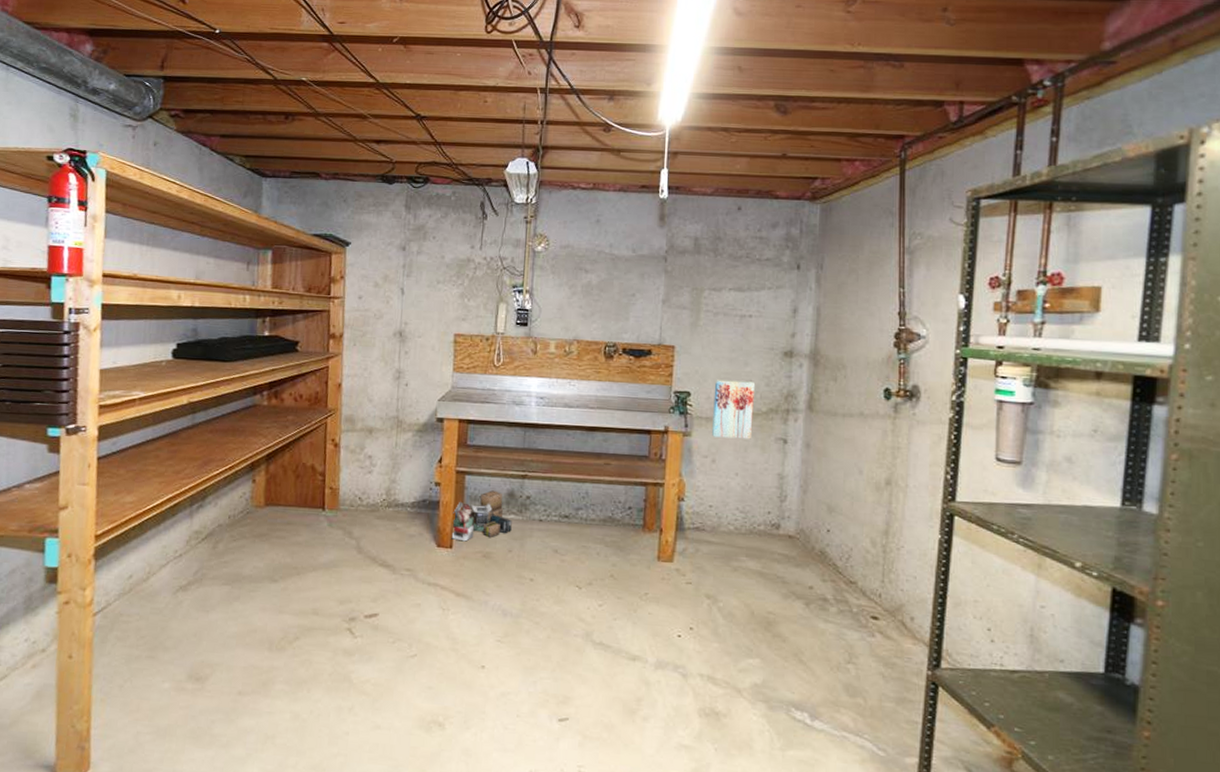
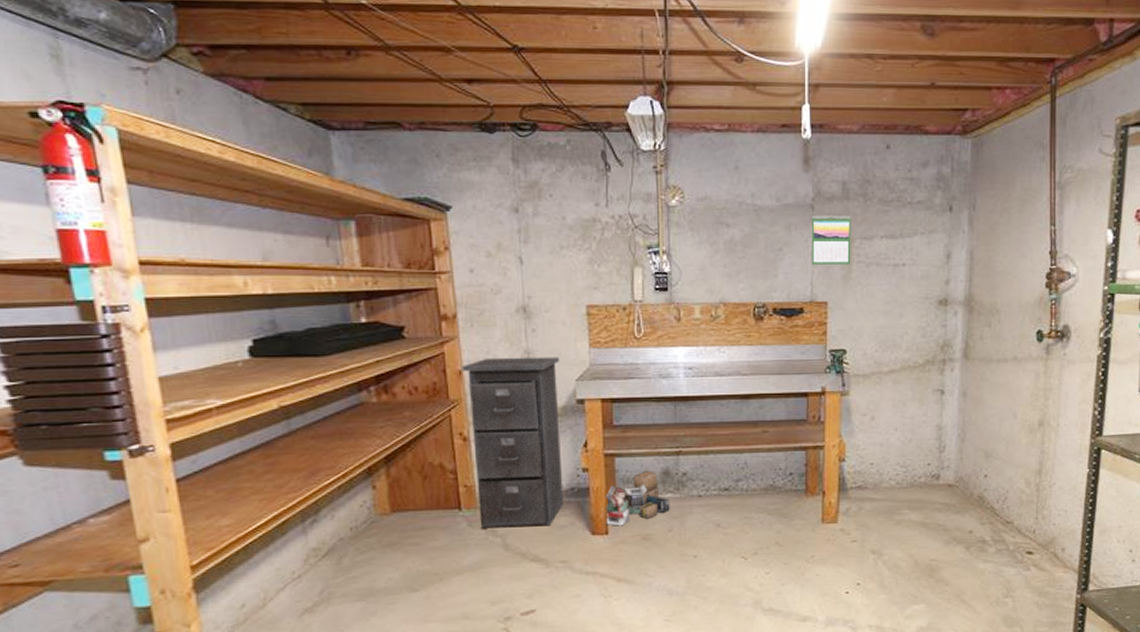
filing cabinet: none [339,374,425,534] -> present [462,356,564,529]
calendar: none [661,266,701,313] -> present [811,215,851,265]
wall art: present [711,379,754,440] -> none [869,334,910,394]

